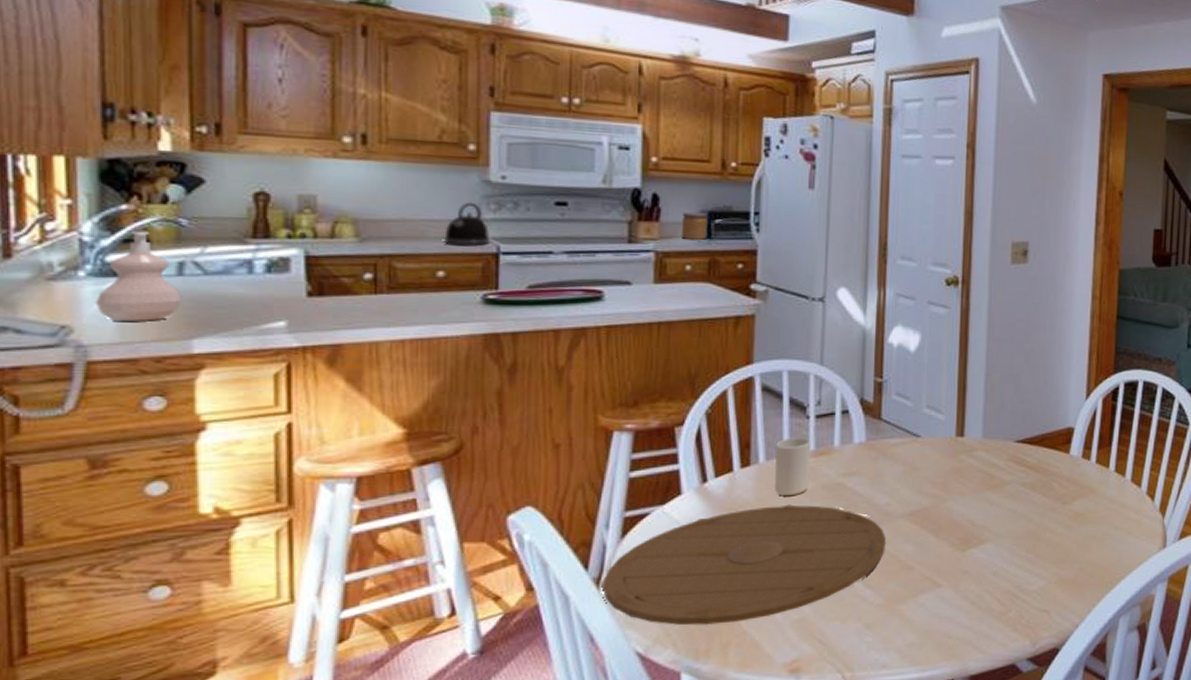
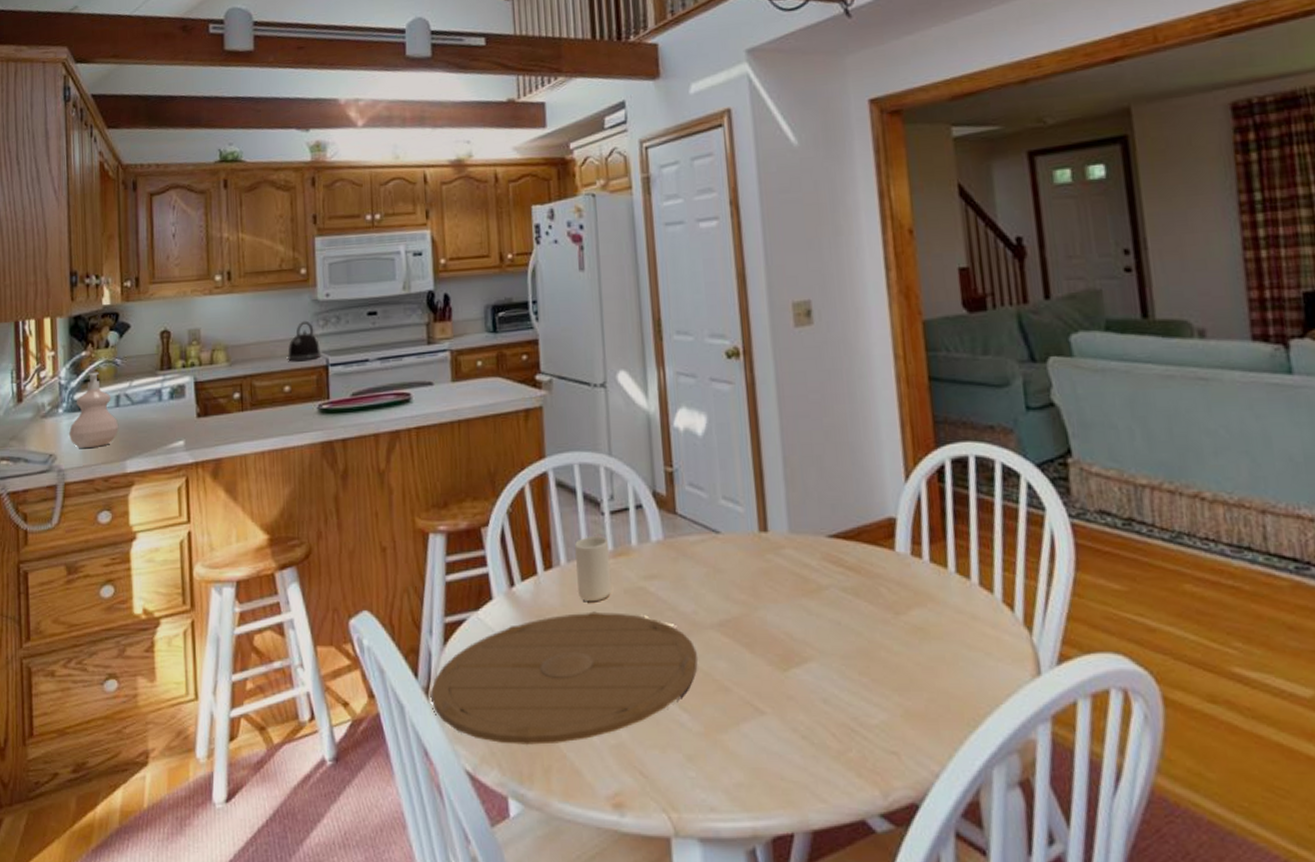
jar: present [681,211,708,241] -> none [470,307,493,336]

